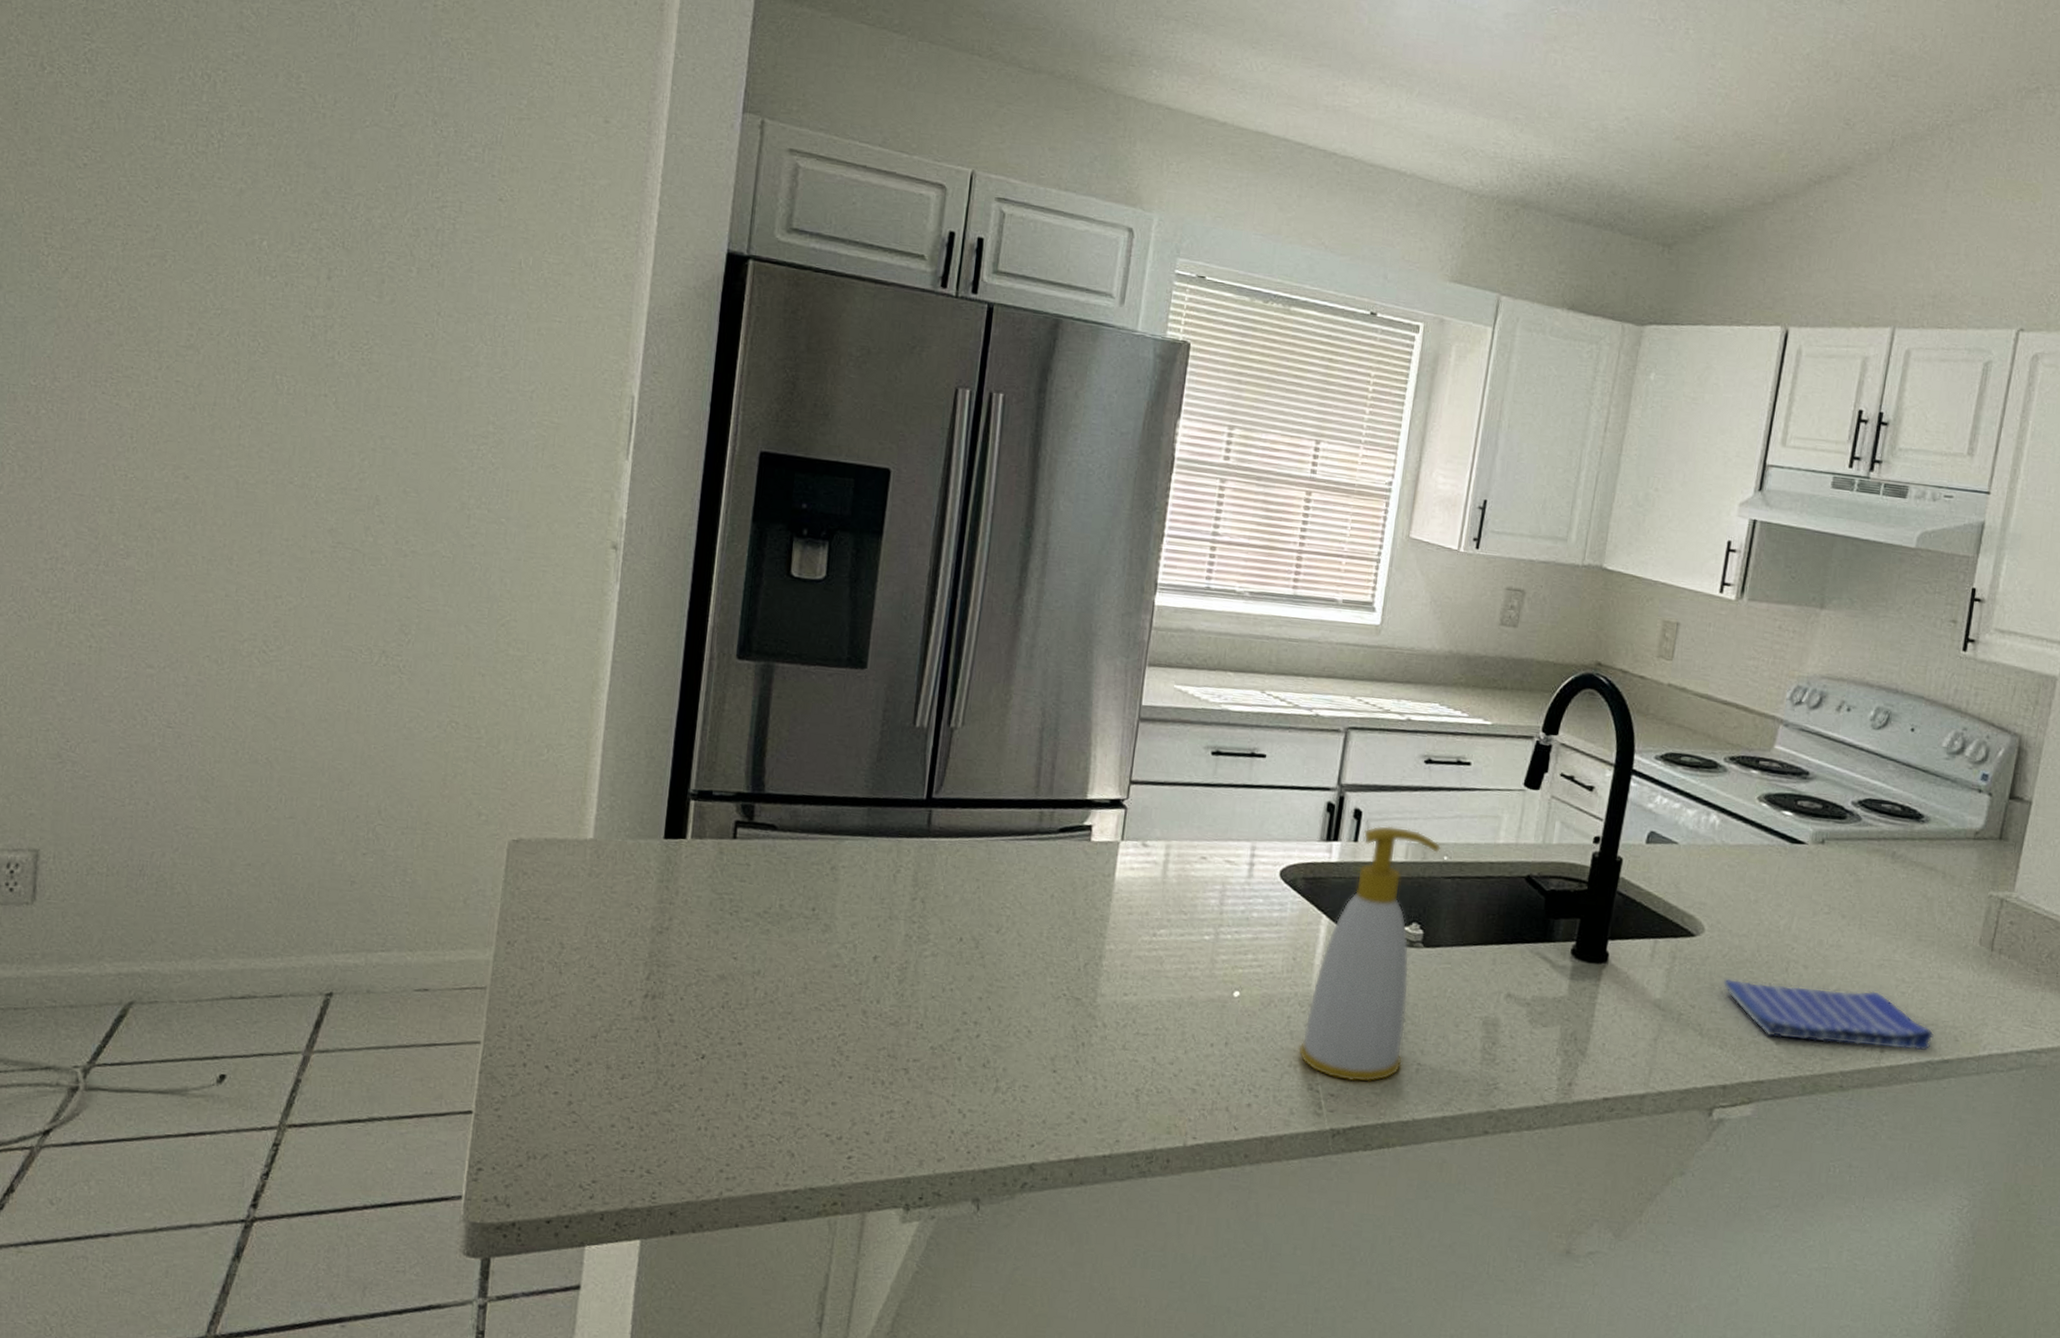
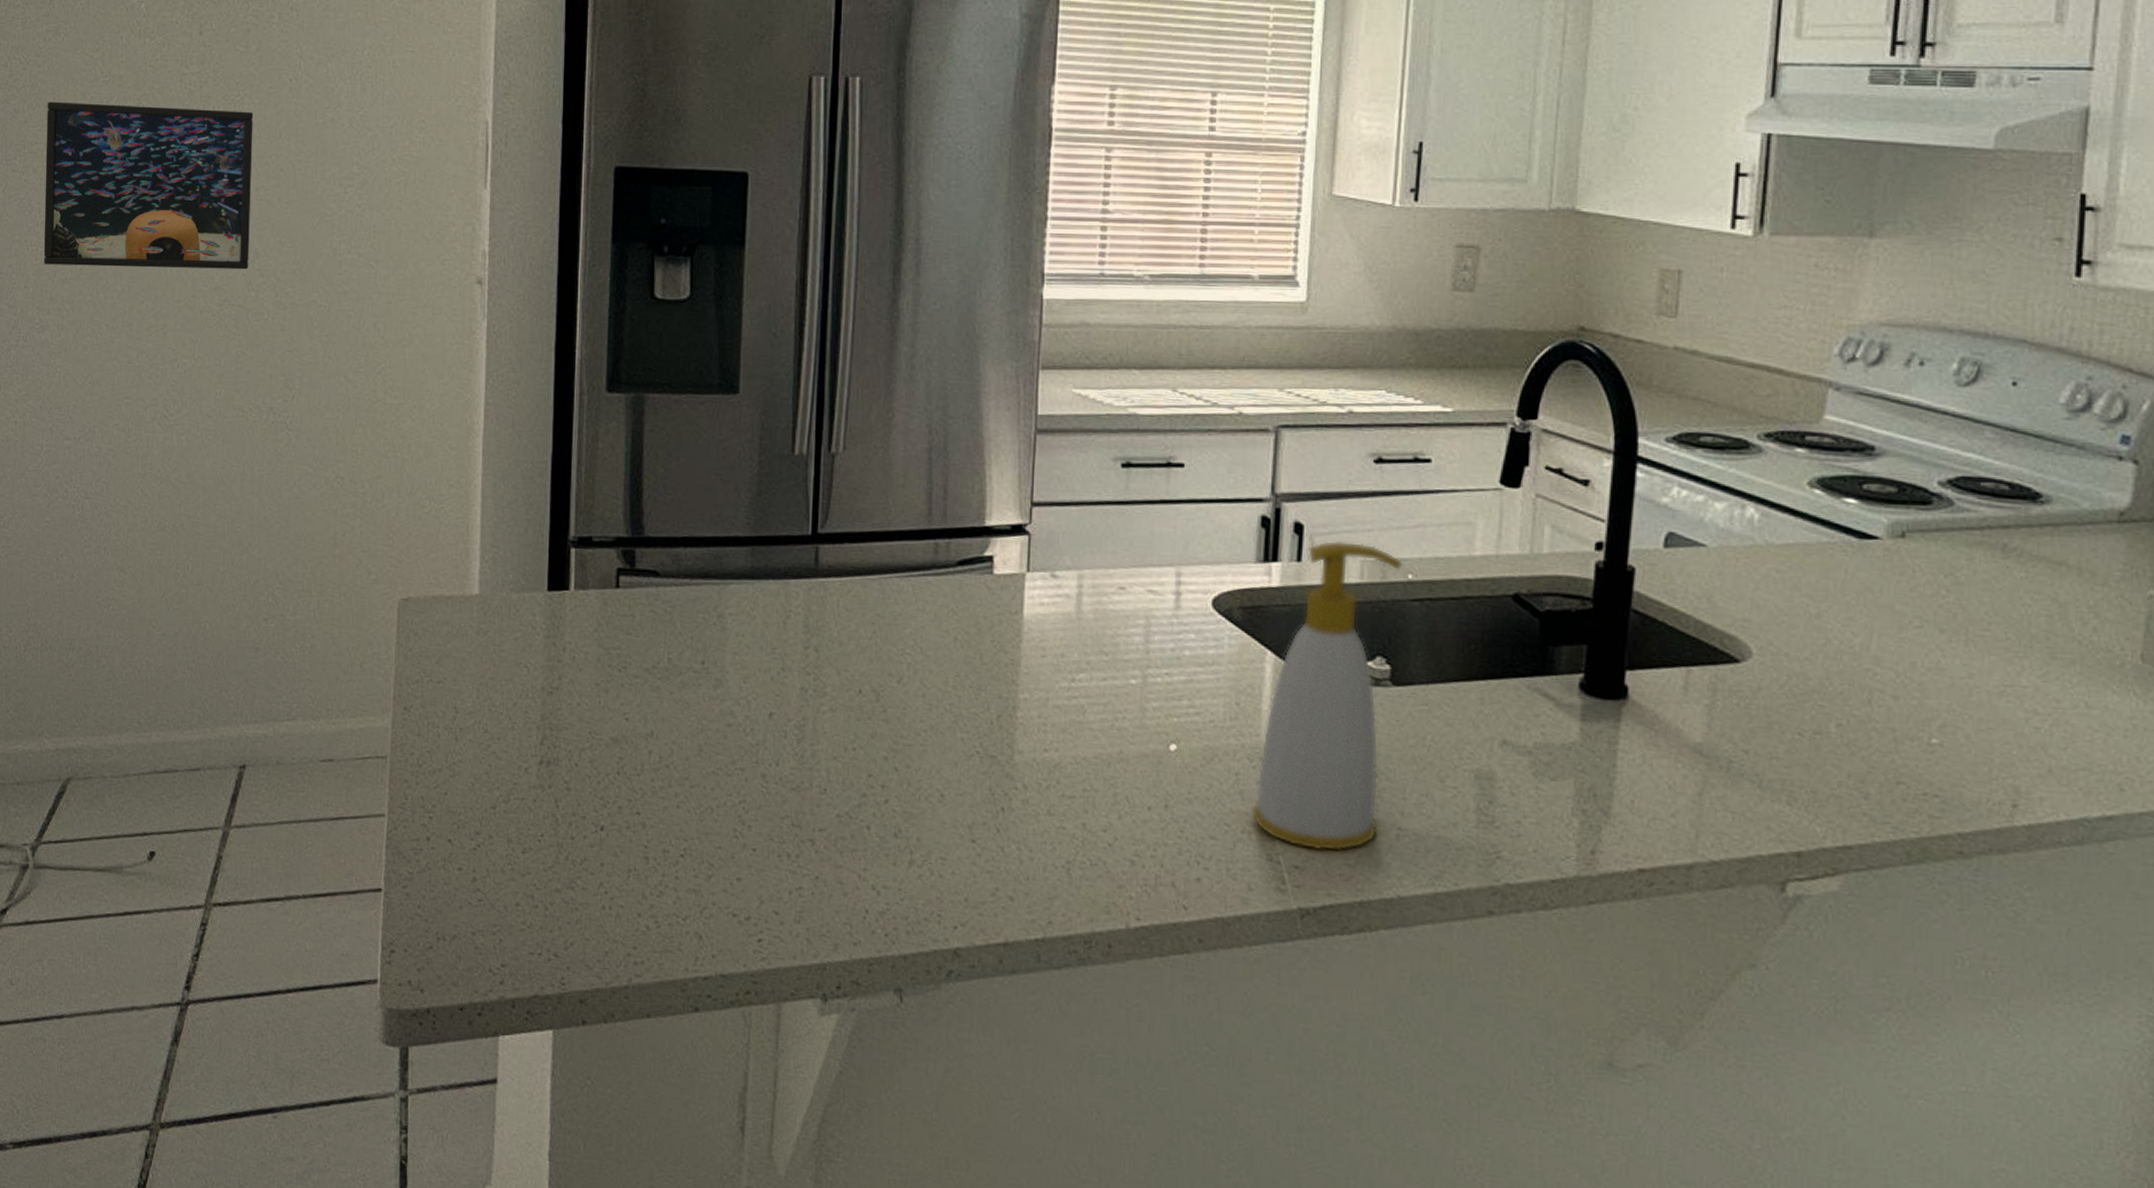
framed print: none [134,327,383,515] -> present [43,101,254,270]
dish towel: present [1723,978,1934,1051] -> none [1783,714,2087,804]

